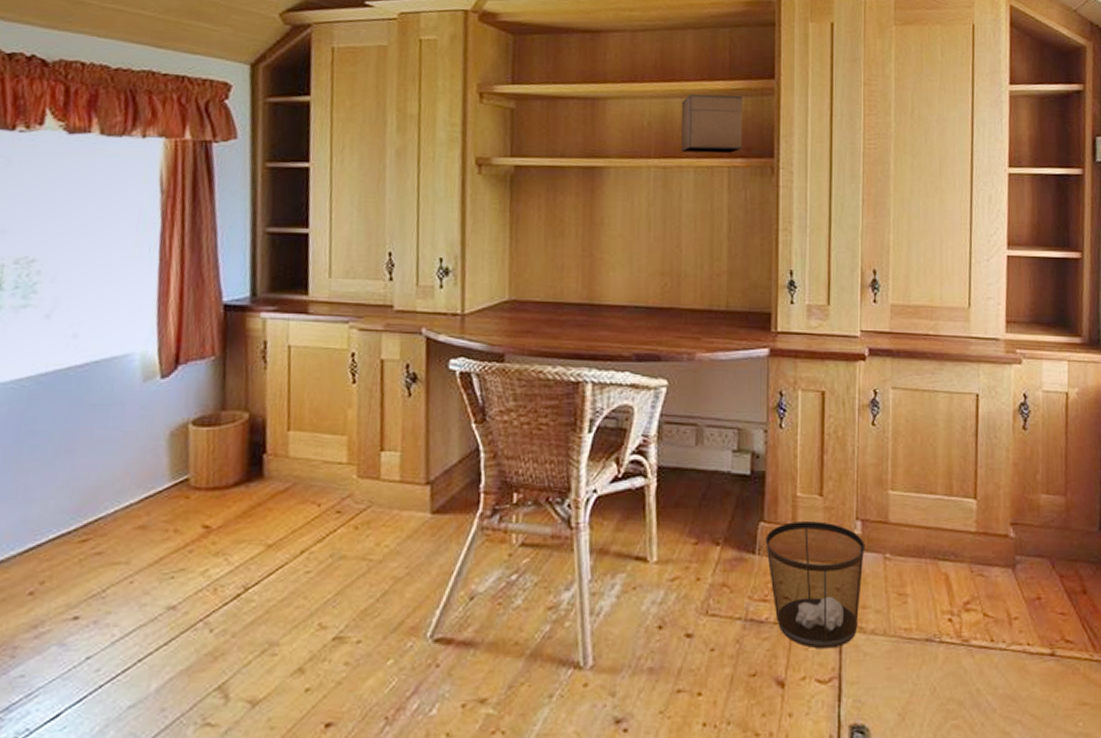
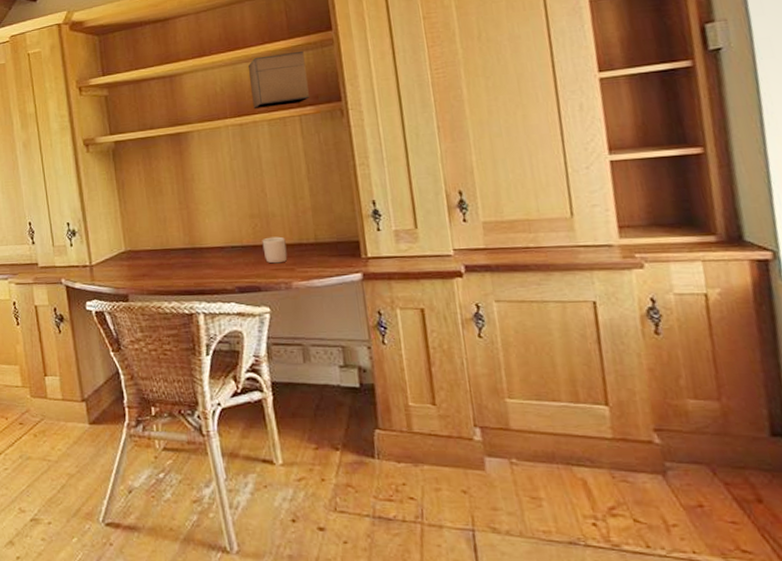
mug: none [669,299,695,331] -> present [262,236,288,264]
waste bin: present [766,521,866,649] -> none [383,429,491,547]

